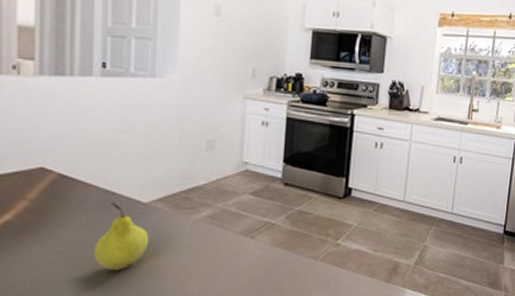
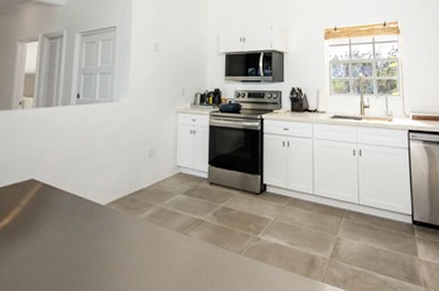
fruit: present [94,203,149,271] -> none [64,206,106,267]

